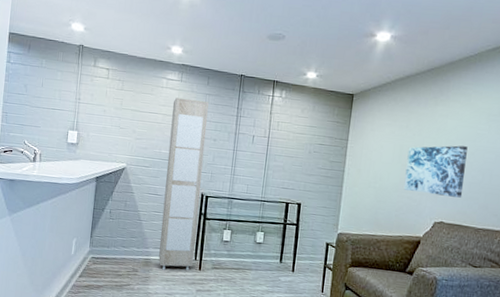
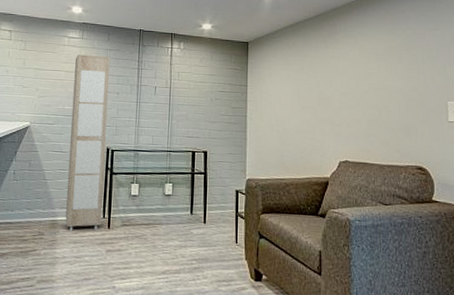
wall art: present [403,145,468,198] -> none [305,85,363,136]

